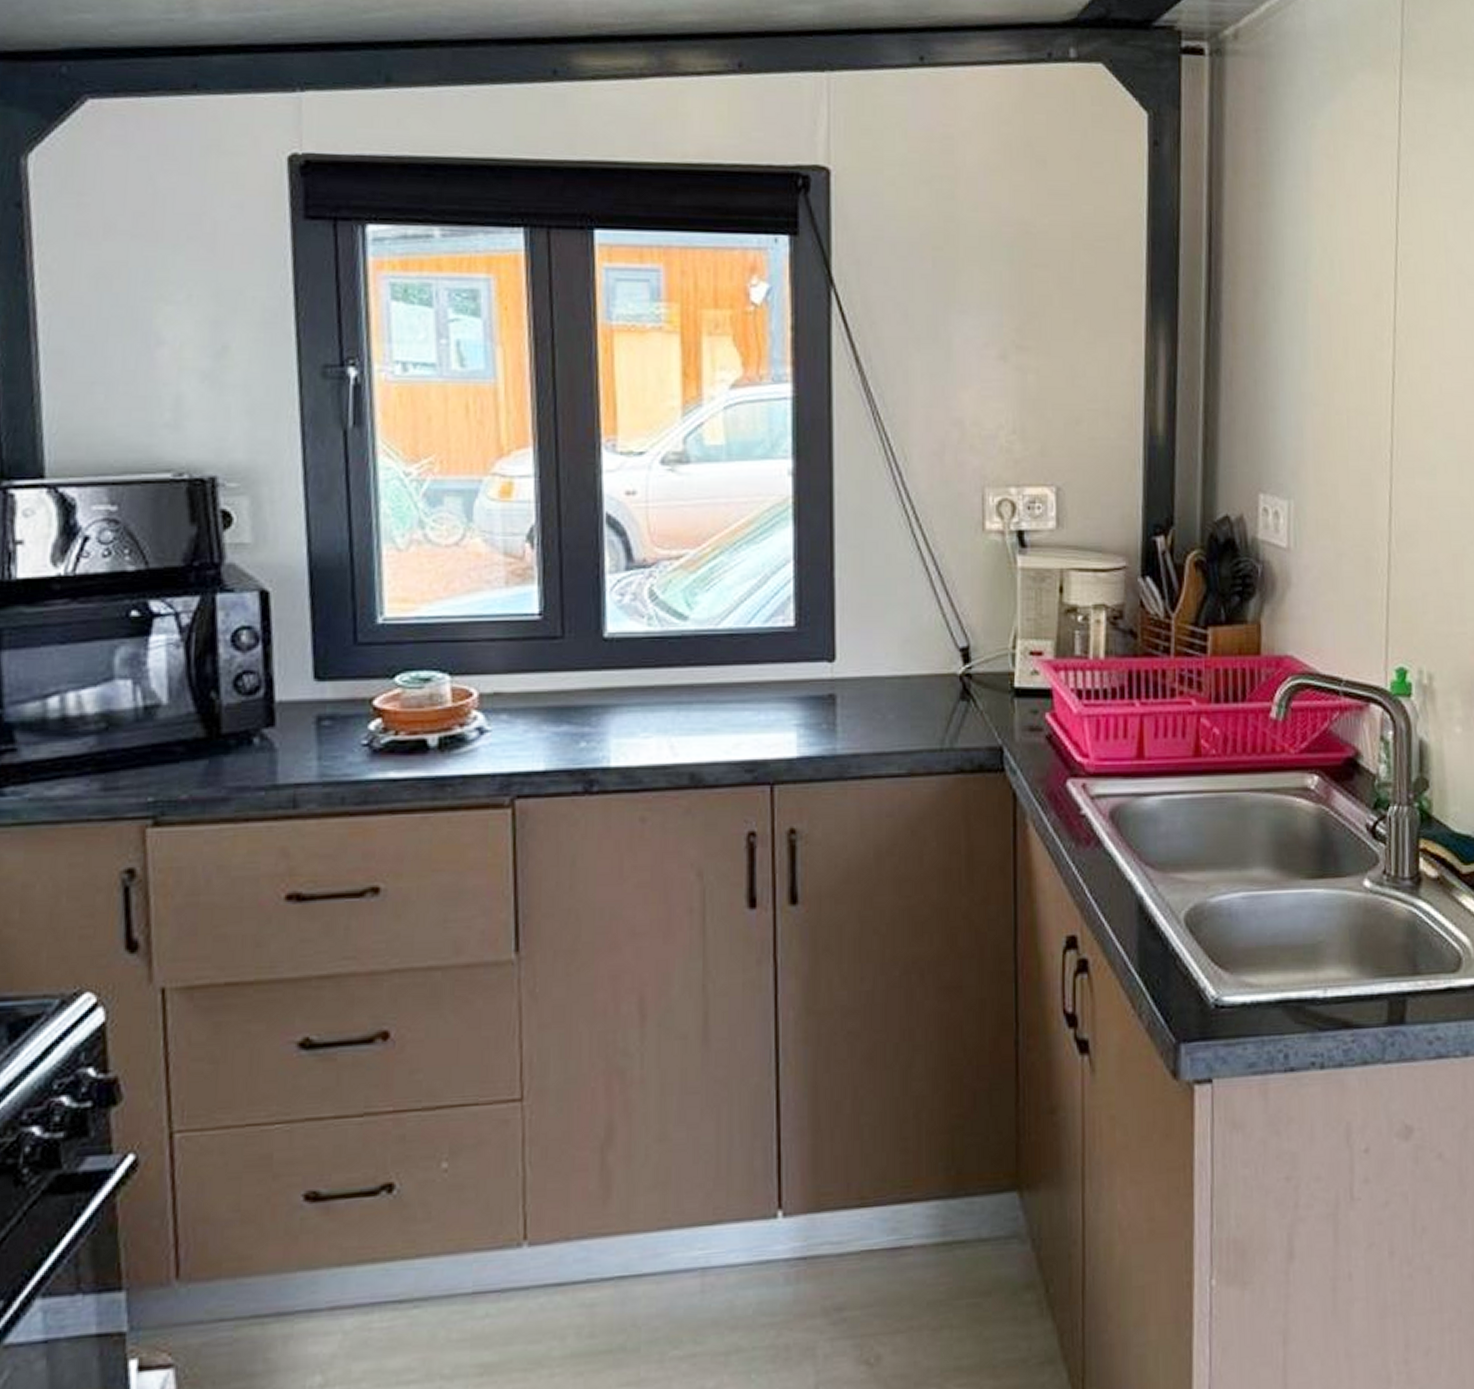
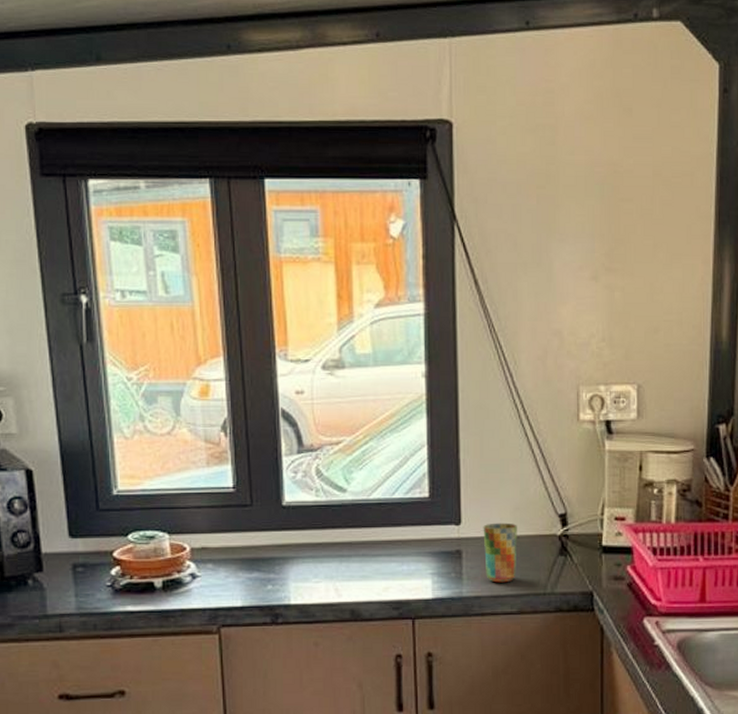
cup: none [863,659,907,736] -> present [483,523,517,583]

